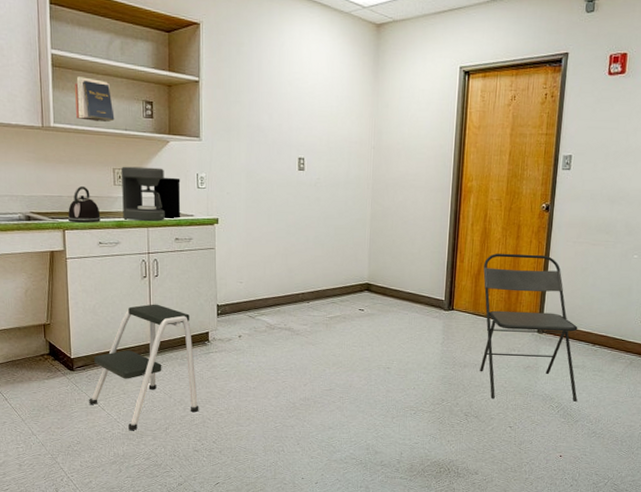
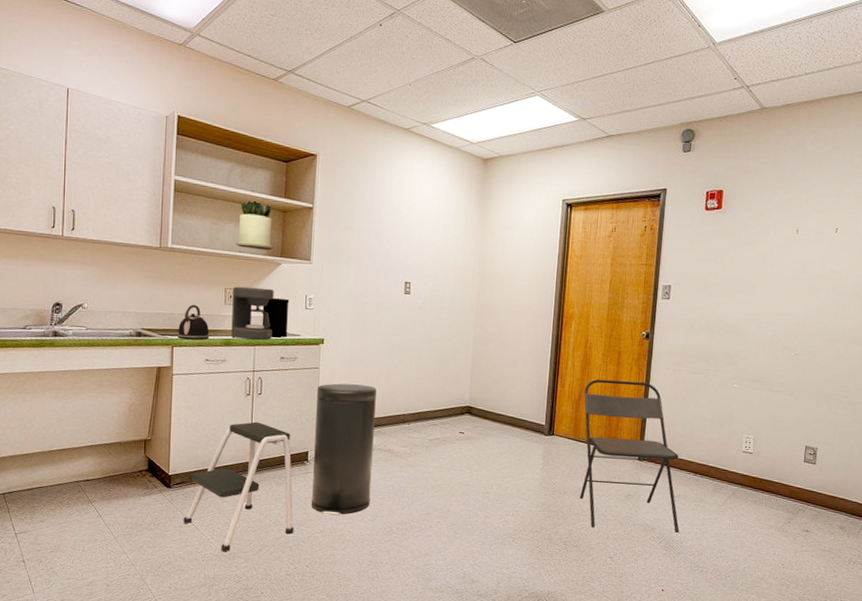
books: present [74,77,115,123] -> none [193,201,230,245]
planter: none [120,63,161,128] -> present [235,190,274,251]
pedal bin: none [213,263,274,393] -> present [311,383,377,515]

